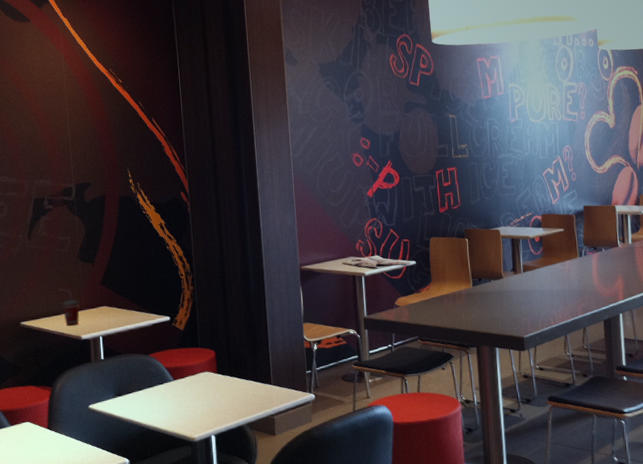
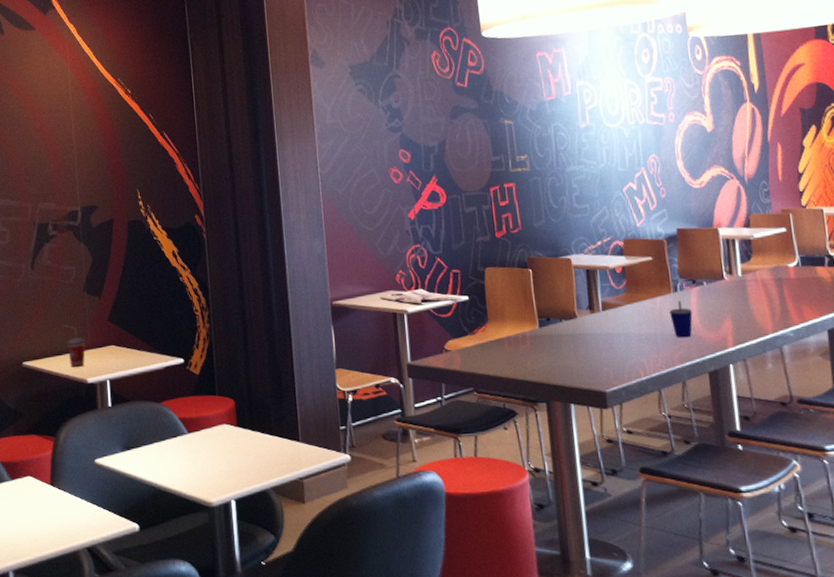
beverage cup: none [575,264,593,293] -> present [669,301,693,337]

